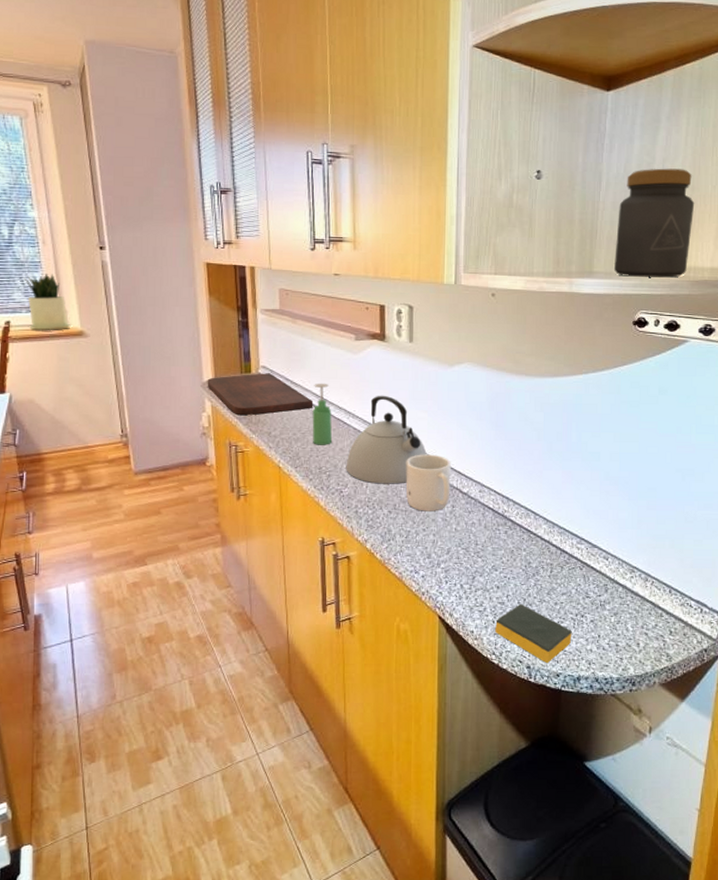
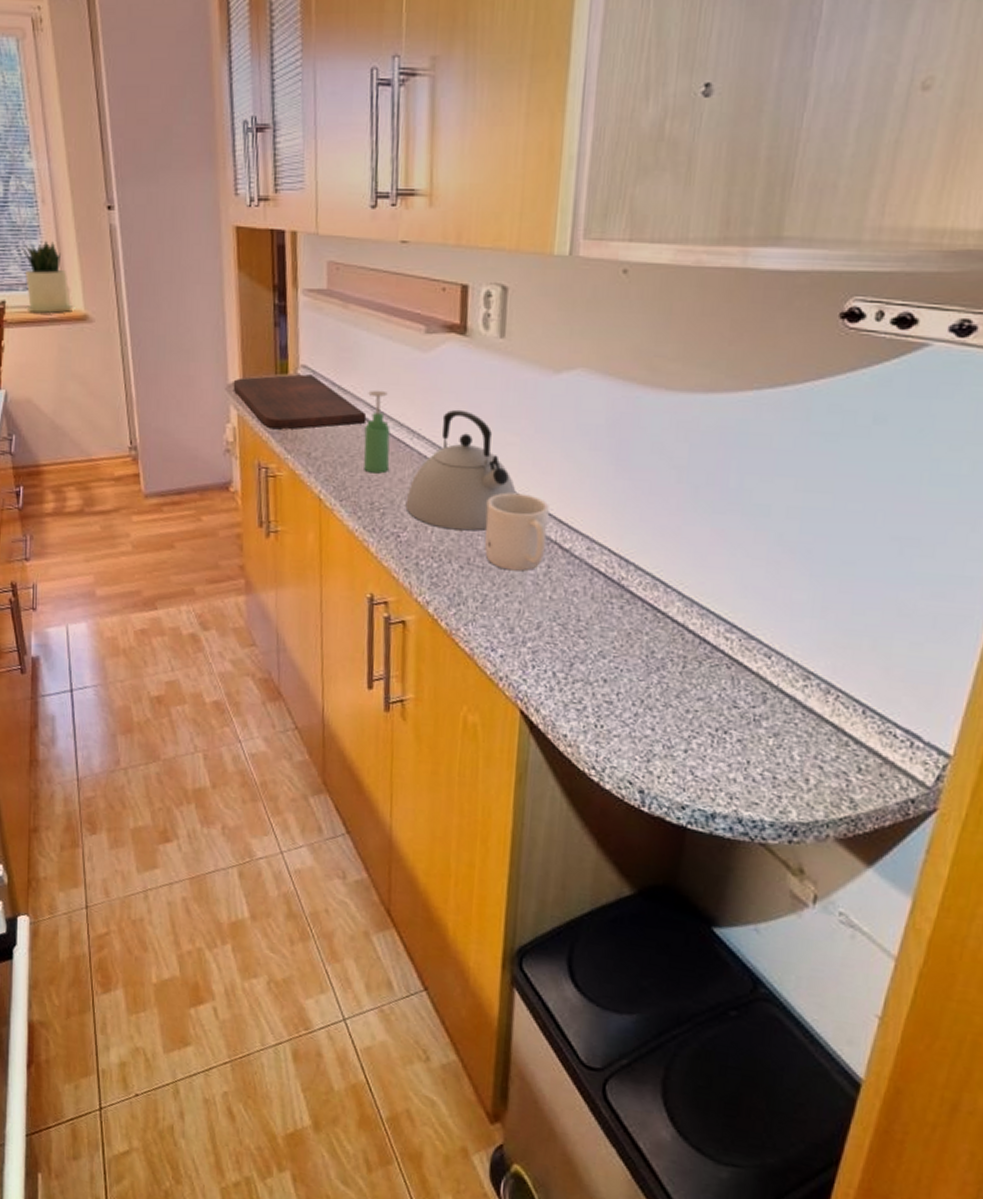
sponge: present [495,603,572,664] -> none [597,705,709,791]
jar: present [614,168,695,278] -> none [817,72,963,246]

